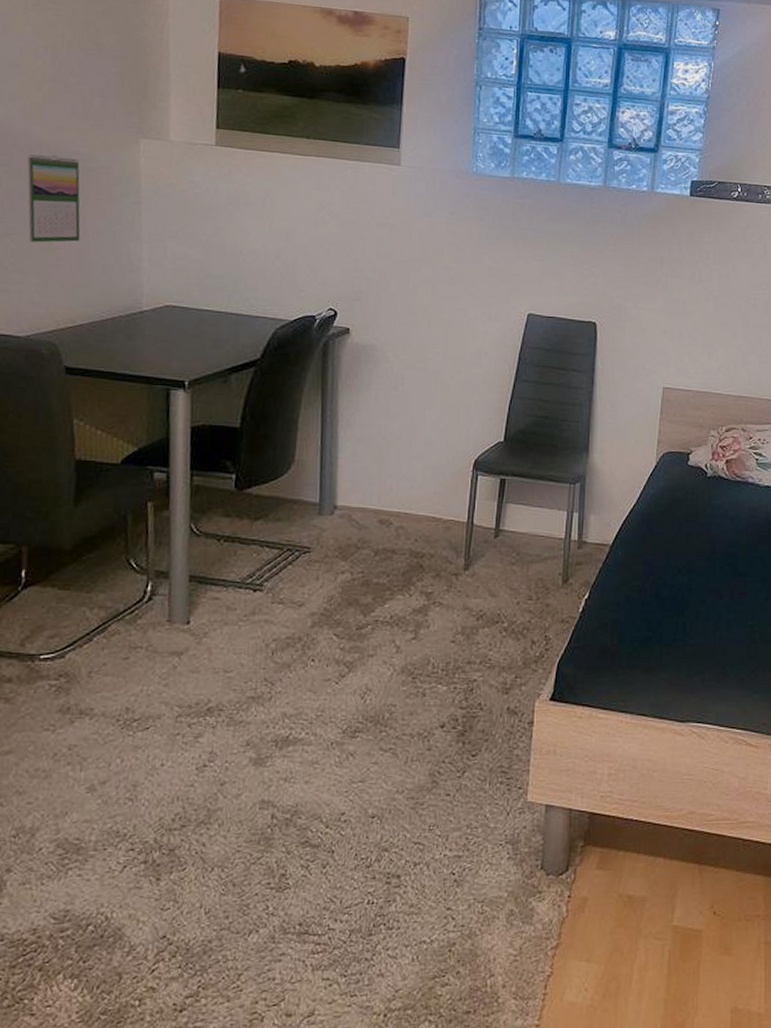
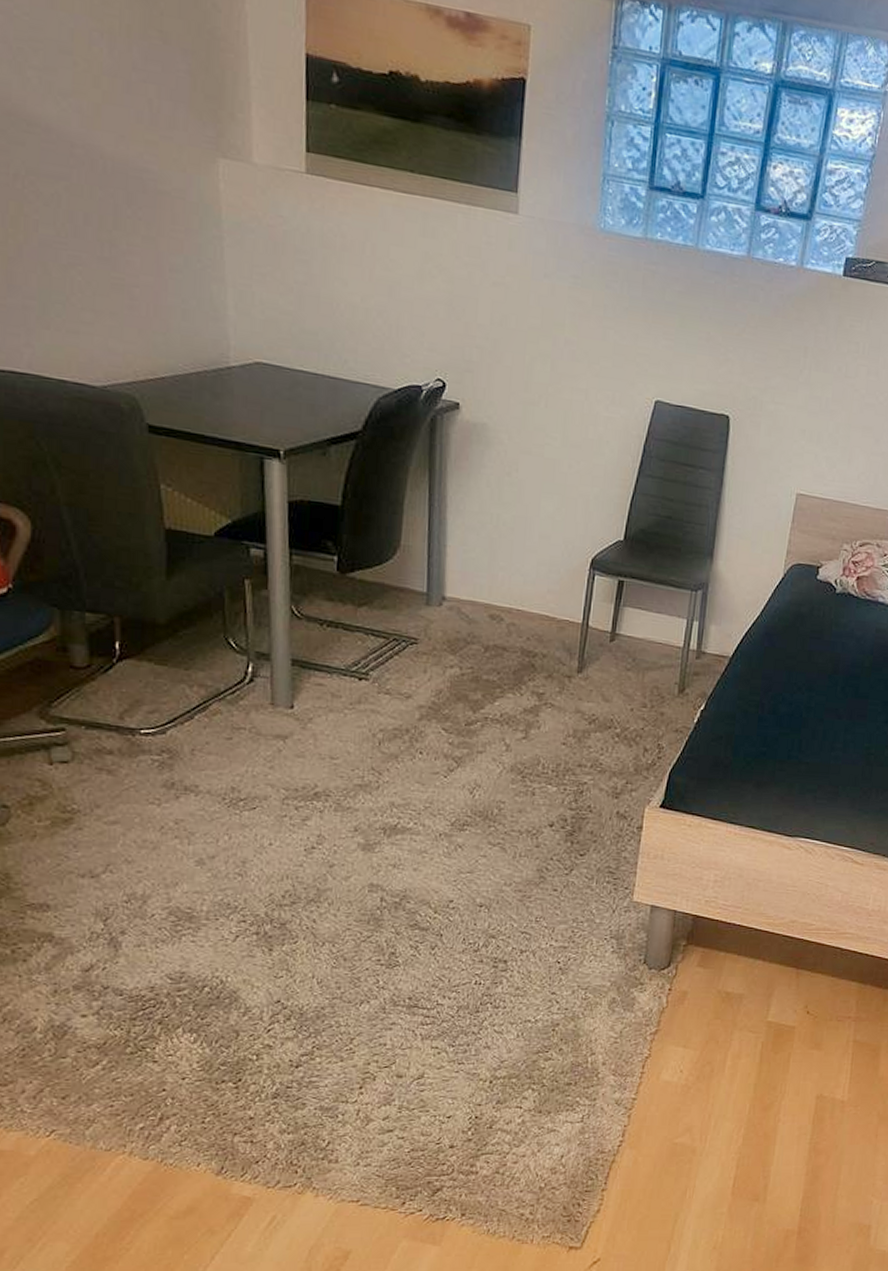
calendar: present [27,155,81,243] -> none [88,168,156,280]

